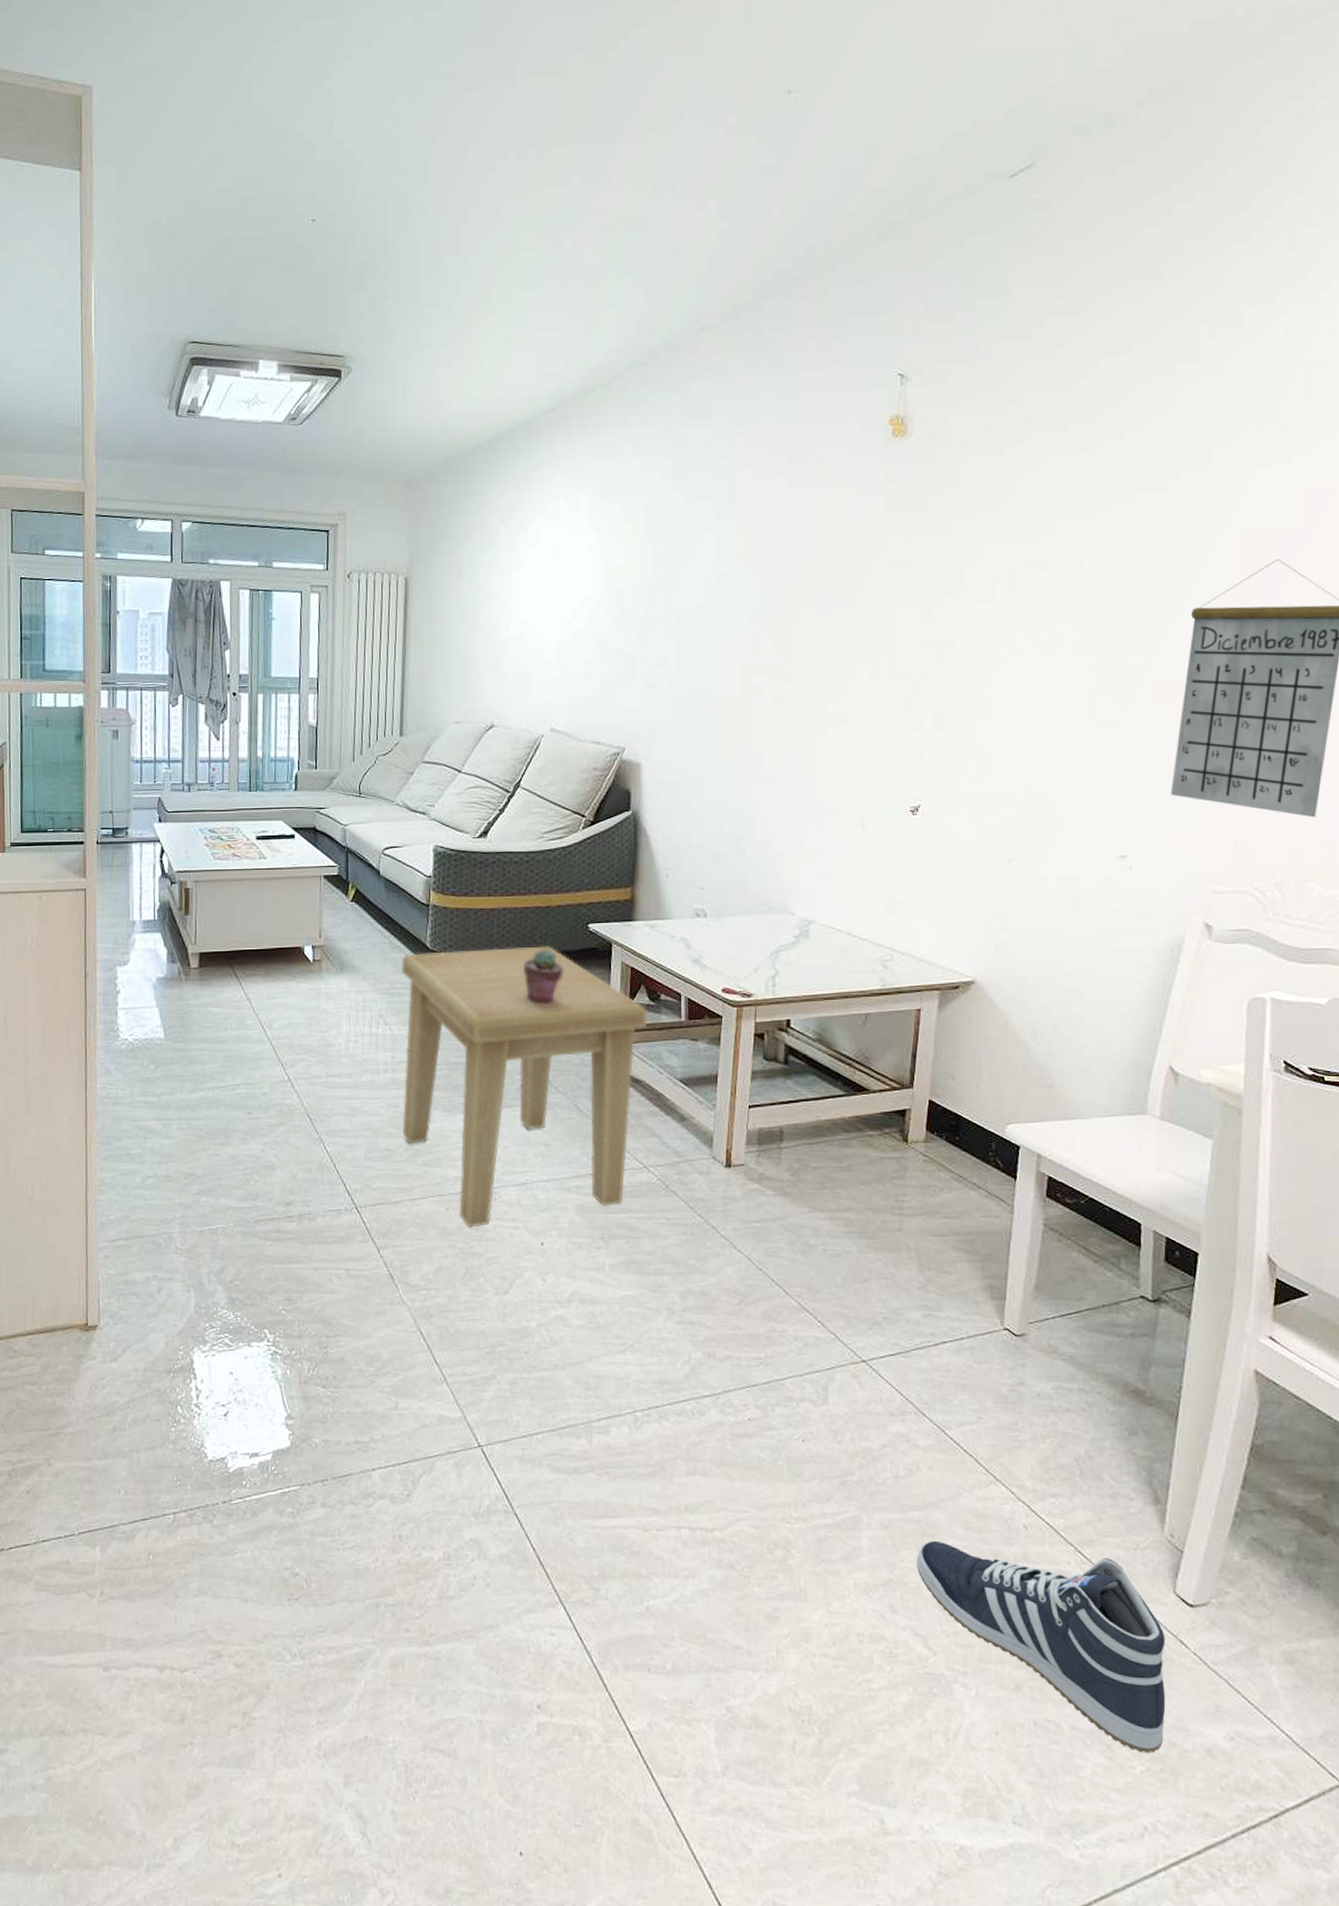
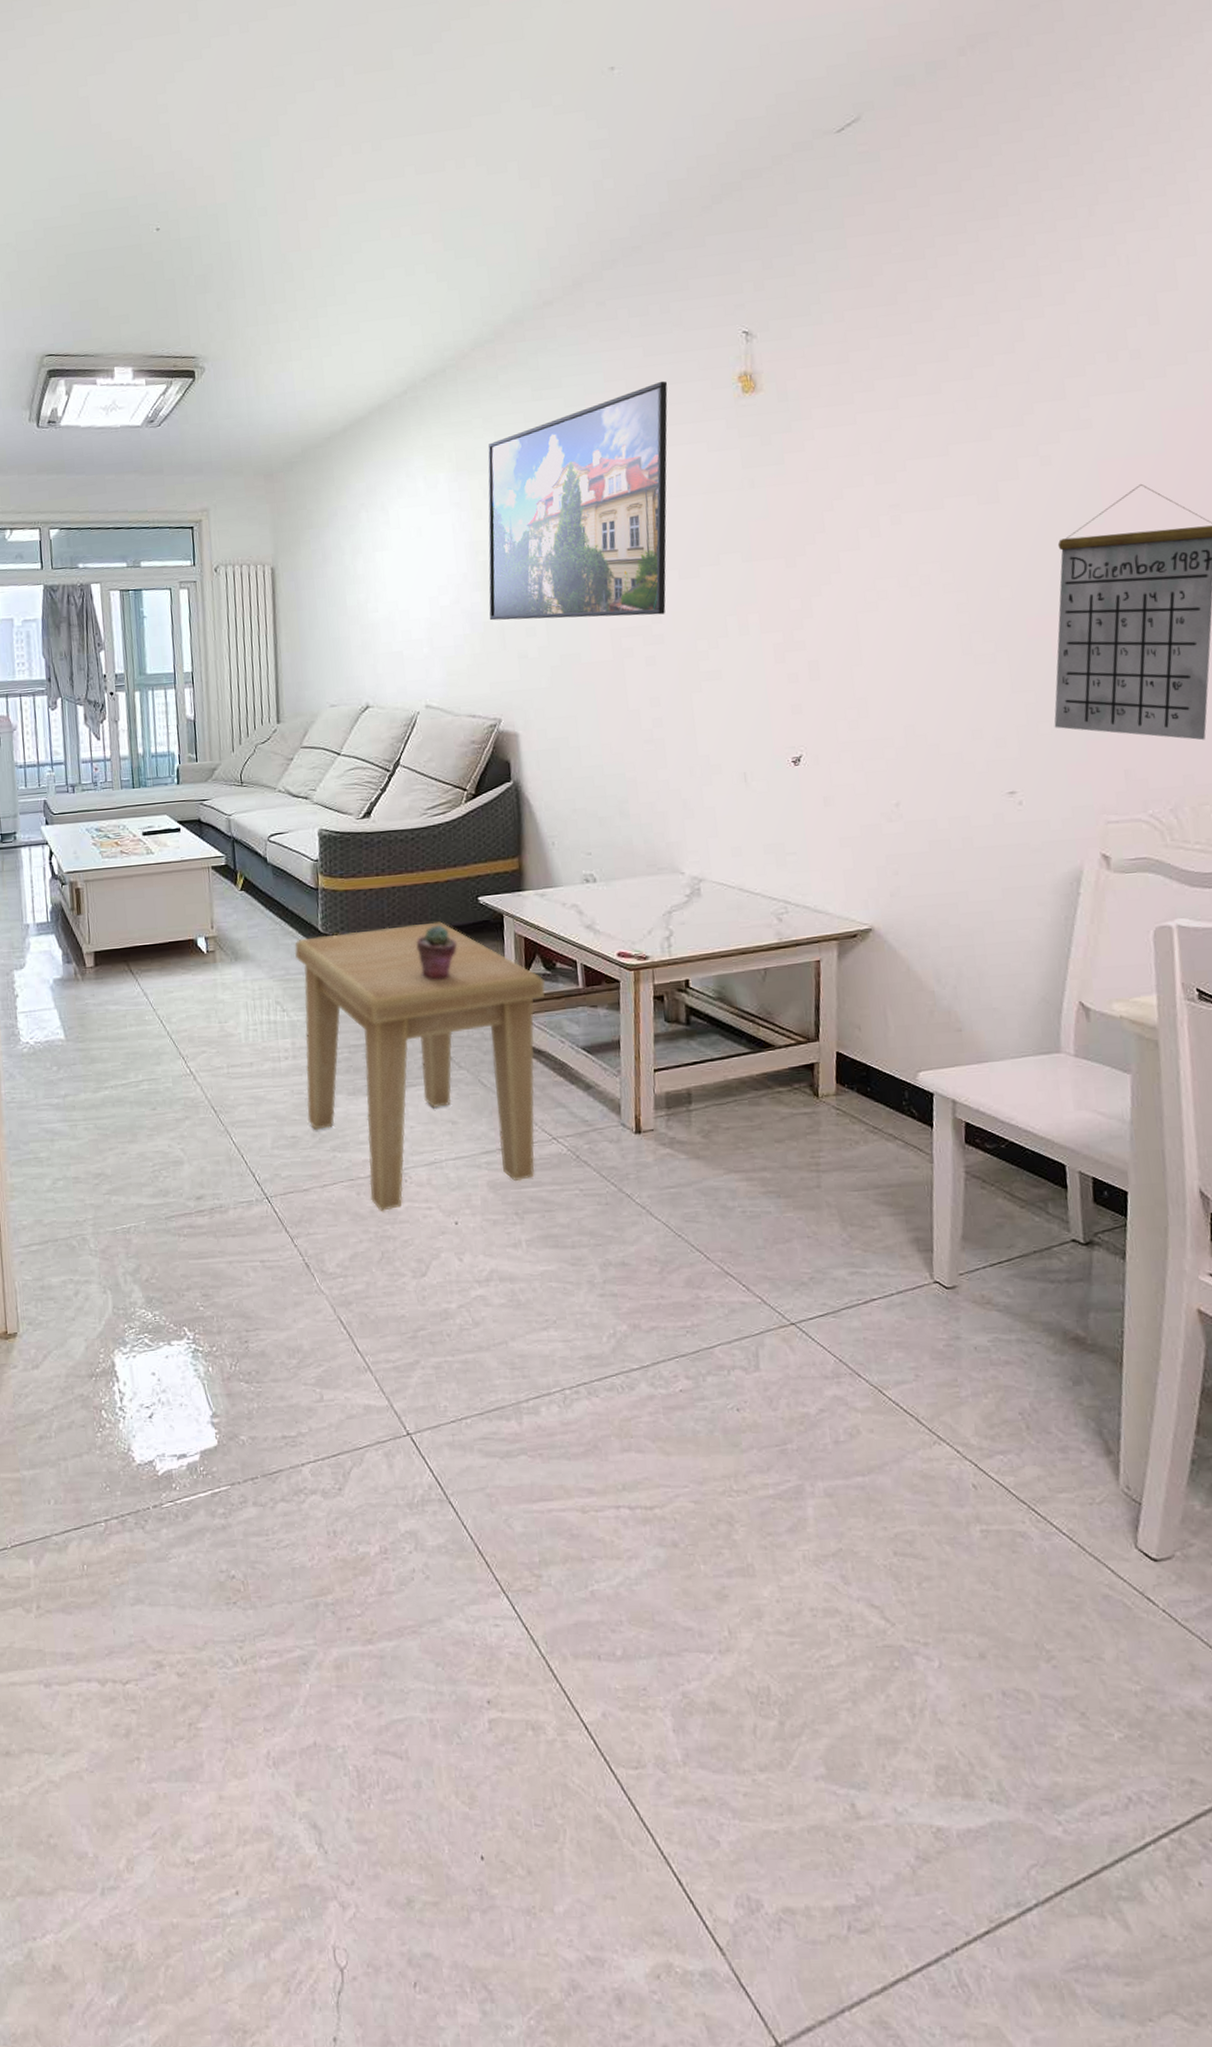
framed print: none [621,417,818,655] -> present [488,381,668,621]
sneaker: present [917,1540,1166,1753] -> none [865,1506,1140,1719]

